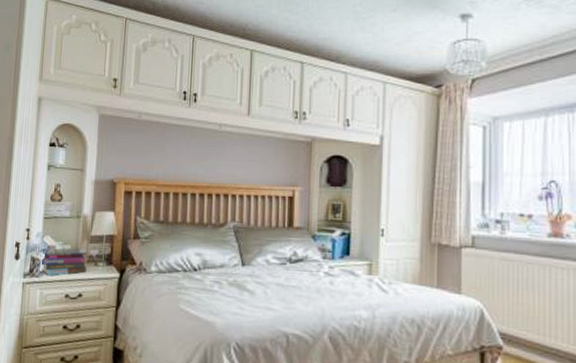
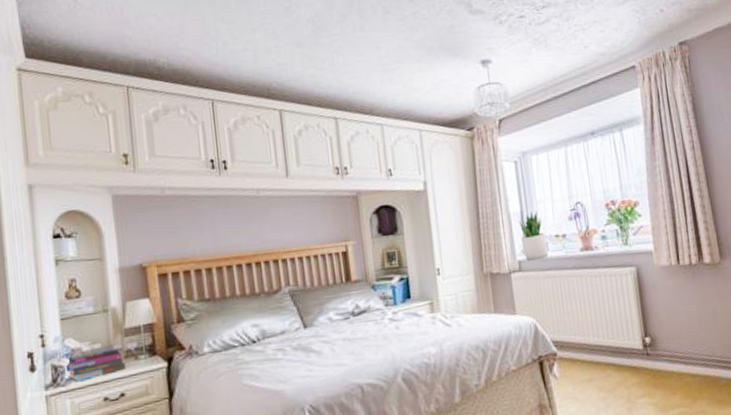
planter: none [478,183,508,238] -> present [518,211,548,261]

